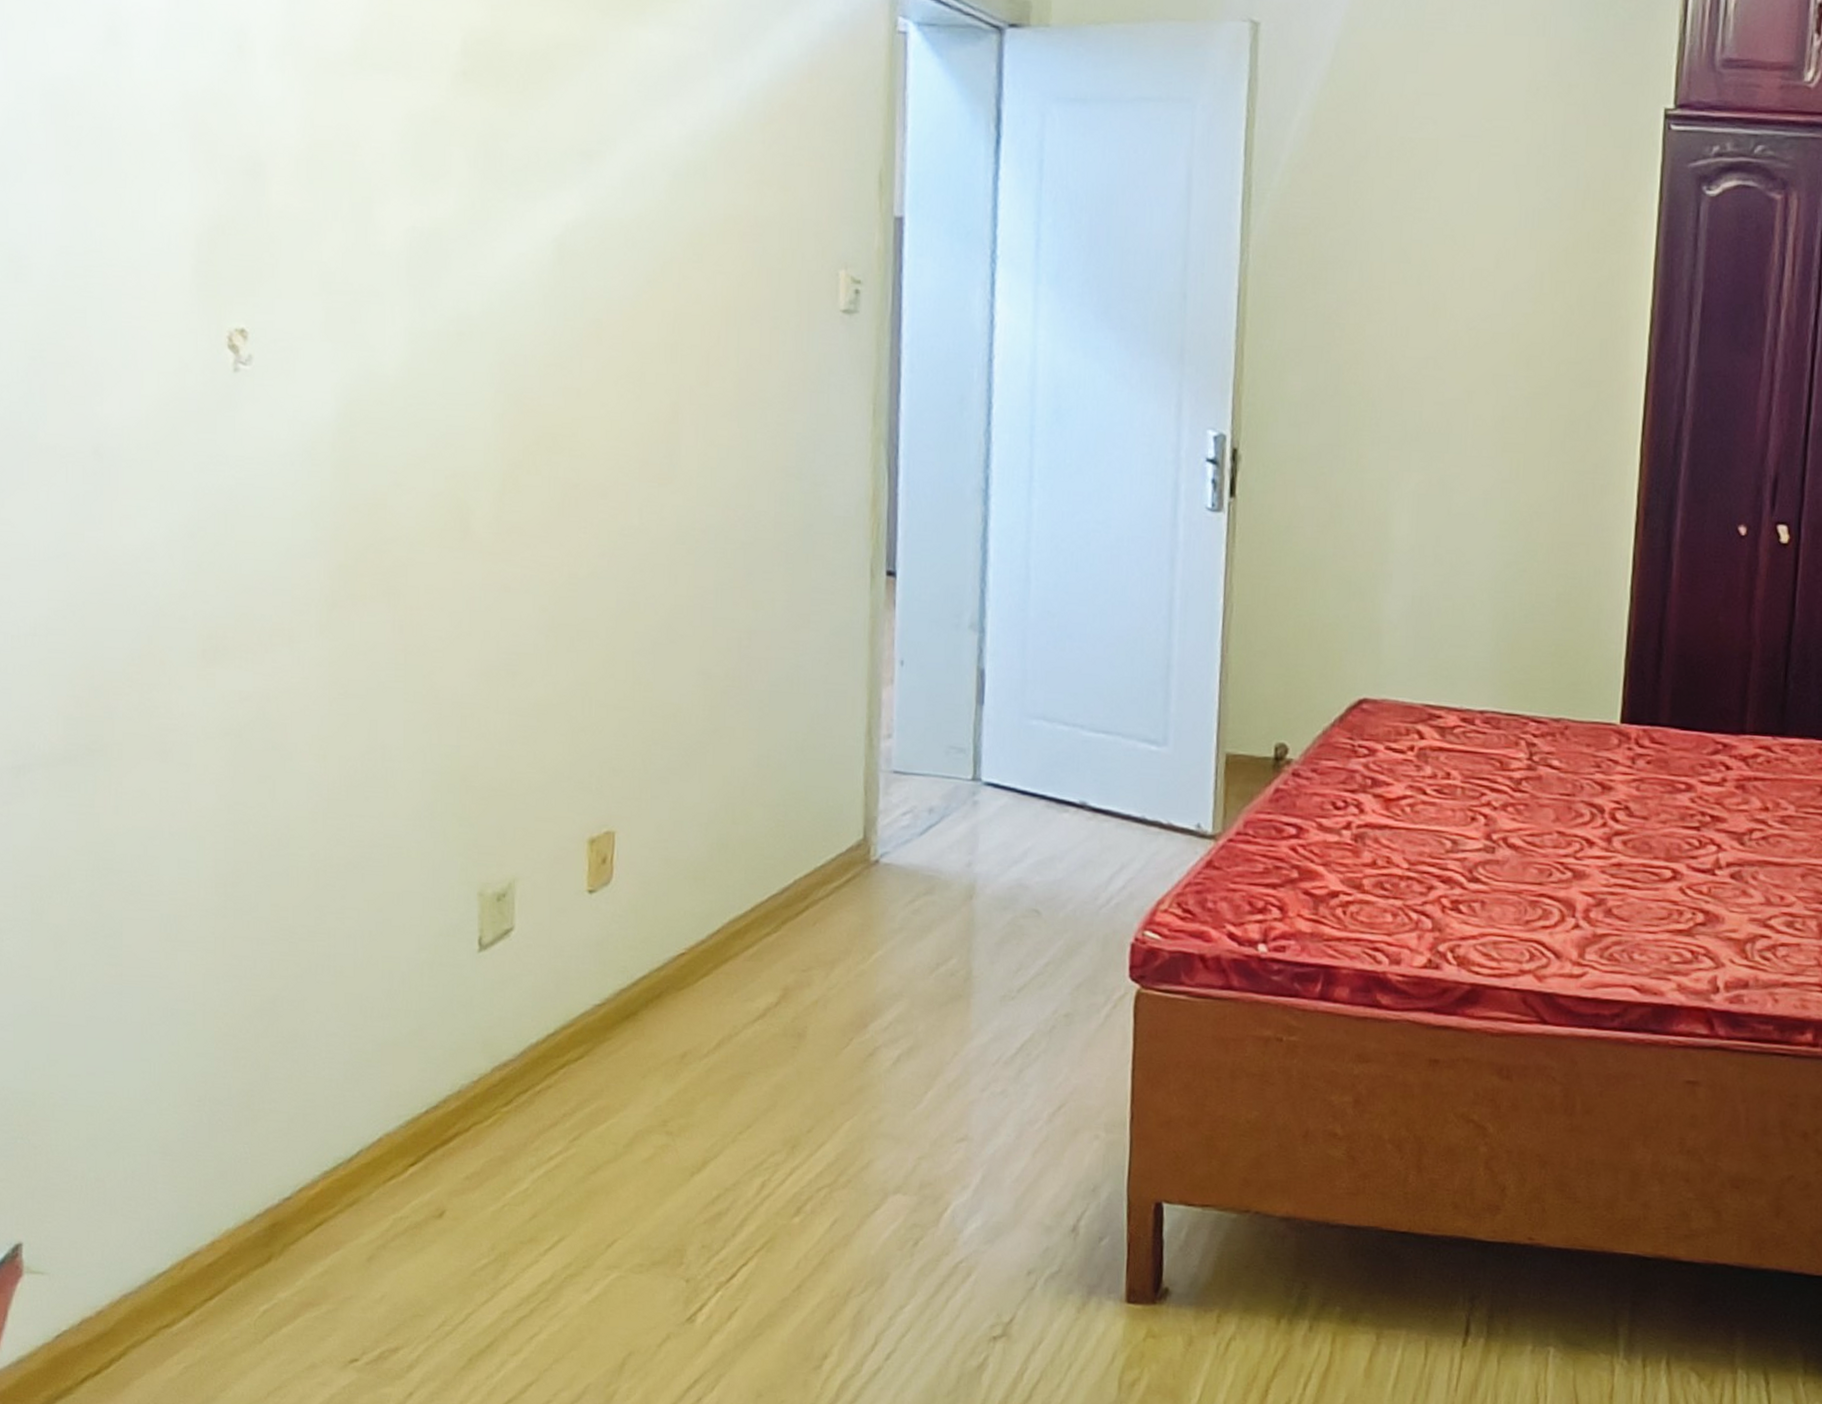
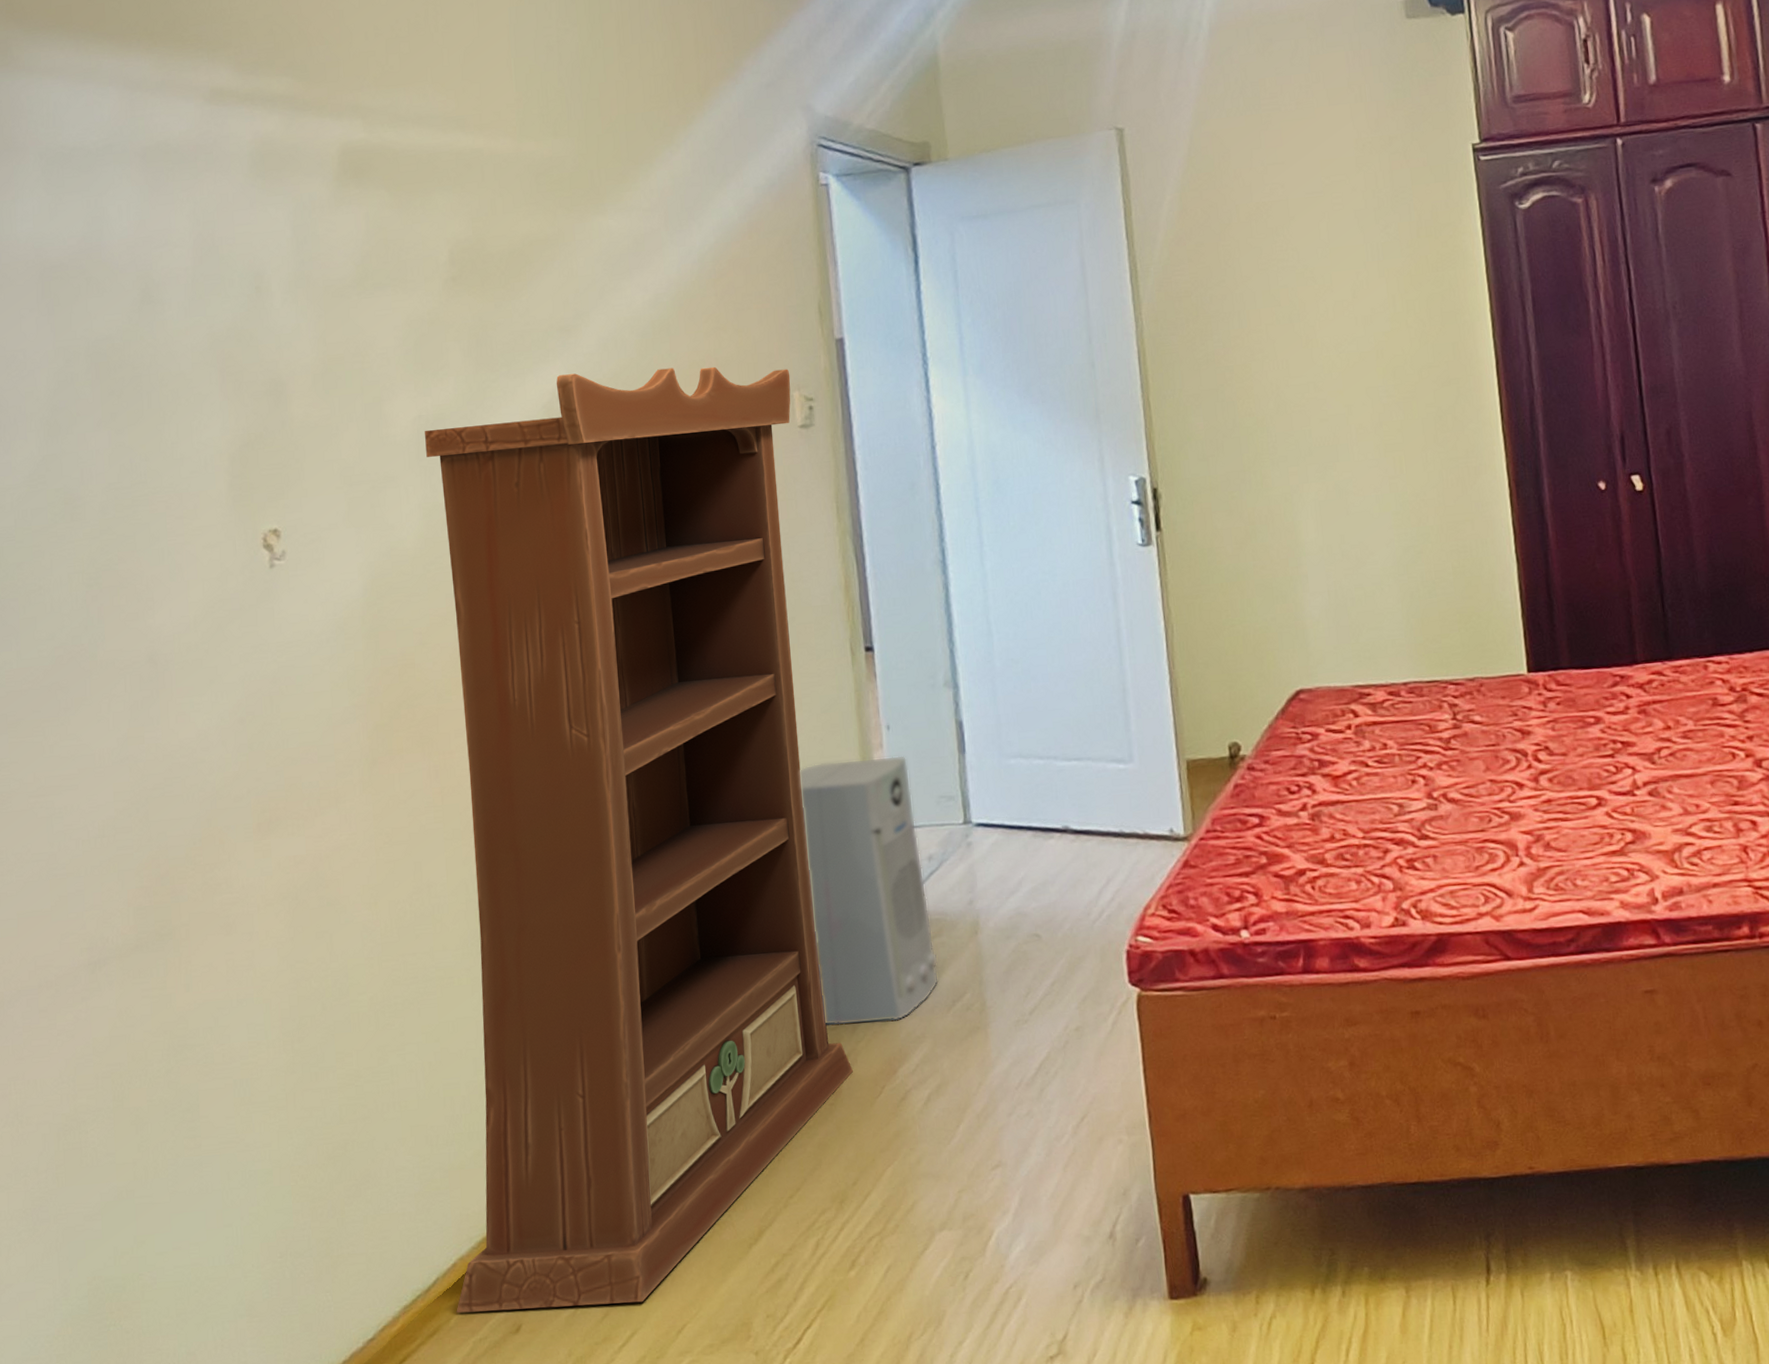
bookcase: none [378,206,838,1210] -> present [425,366,853,1314]
air purifier: none [796,688,926,975] -> present [800,755,940,1026]

